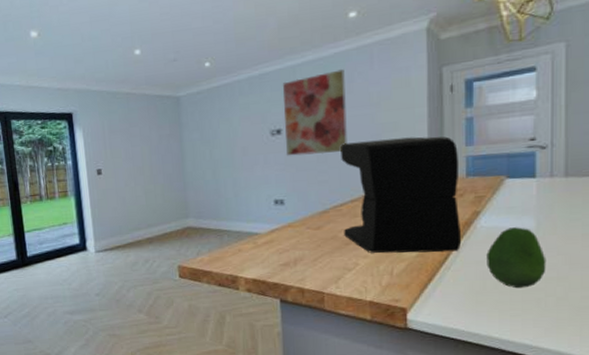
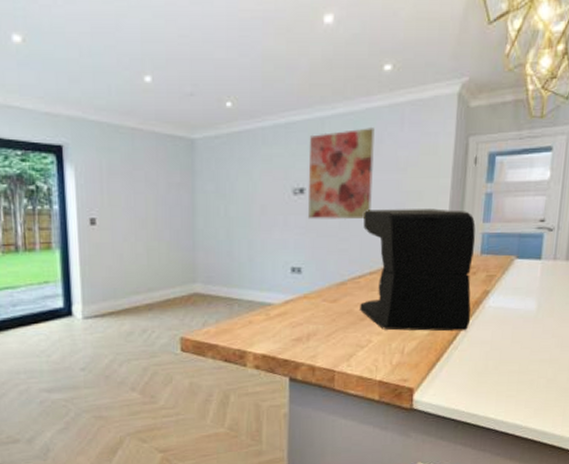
fruit: present [486,227,546,289] -> none [490,308,543,370]

